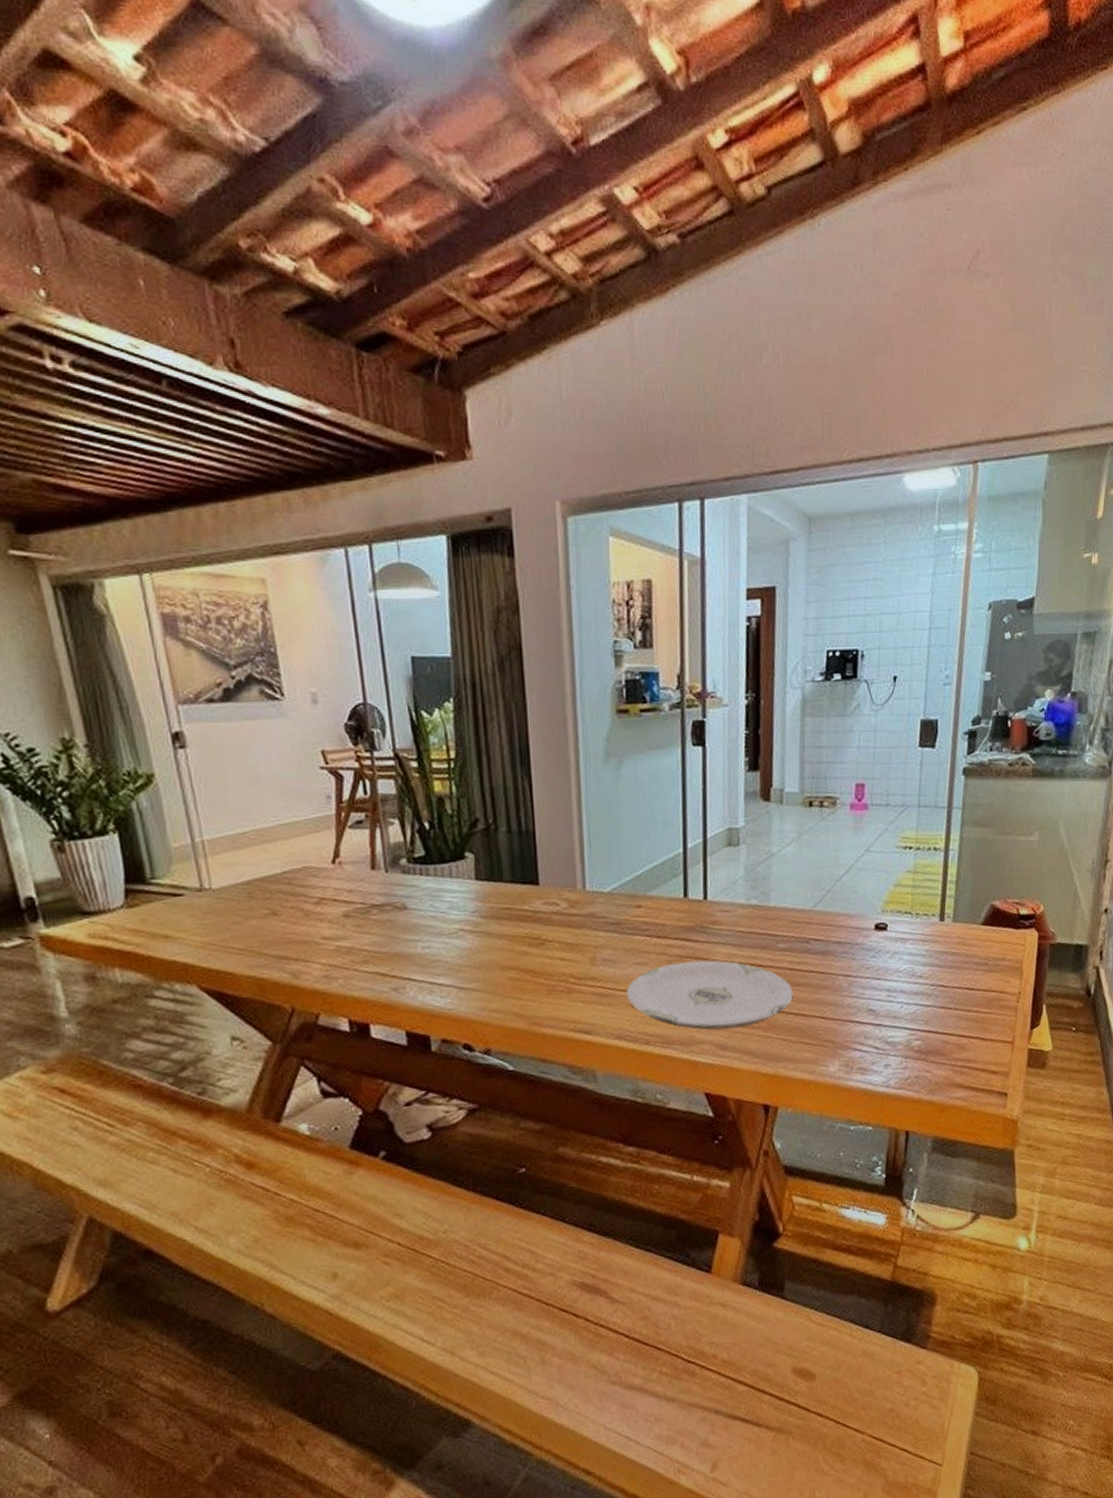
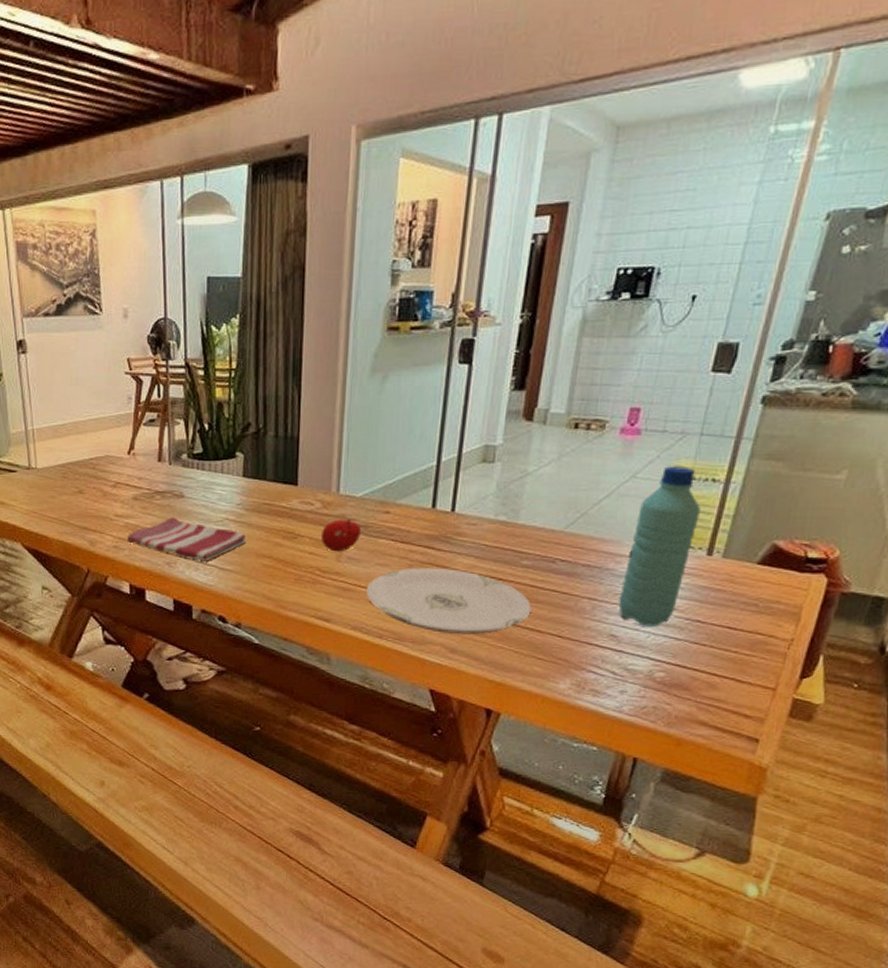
dish towel: none [340,934,488,982] -> present [127,517,247,561]
fruit: none [571,917,615,955] -> present [321,519,362,552]
water bottle: none [871,837,929,997] -> present [618,466,701,627]

